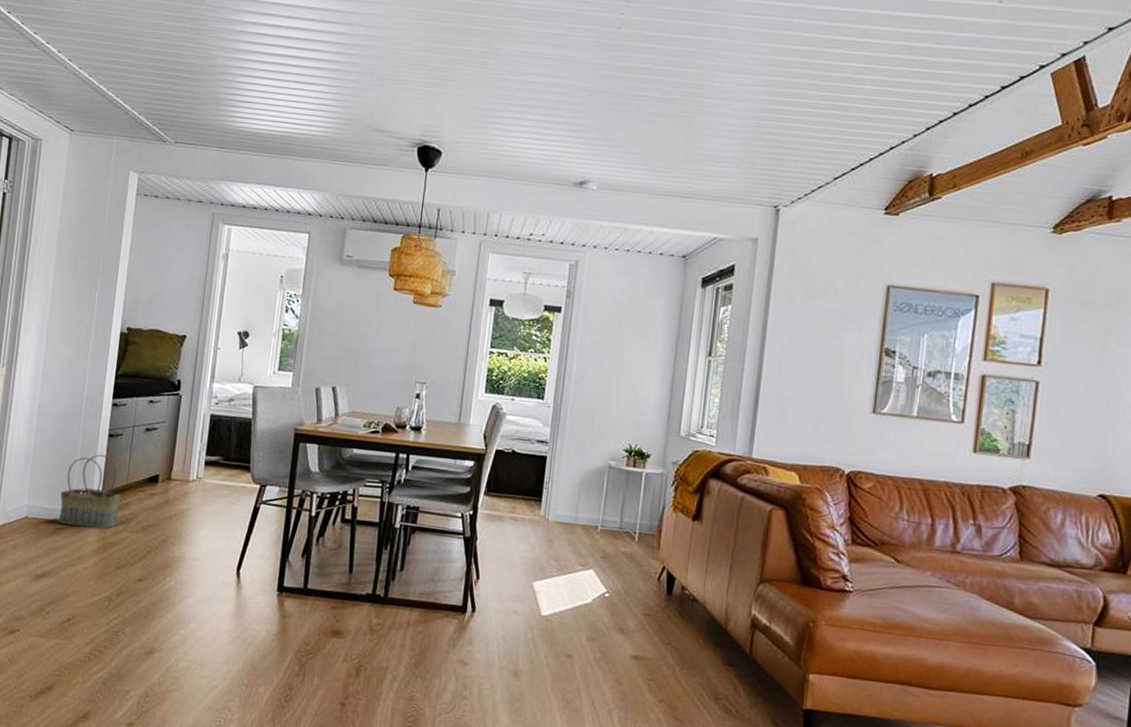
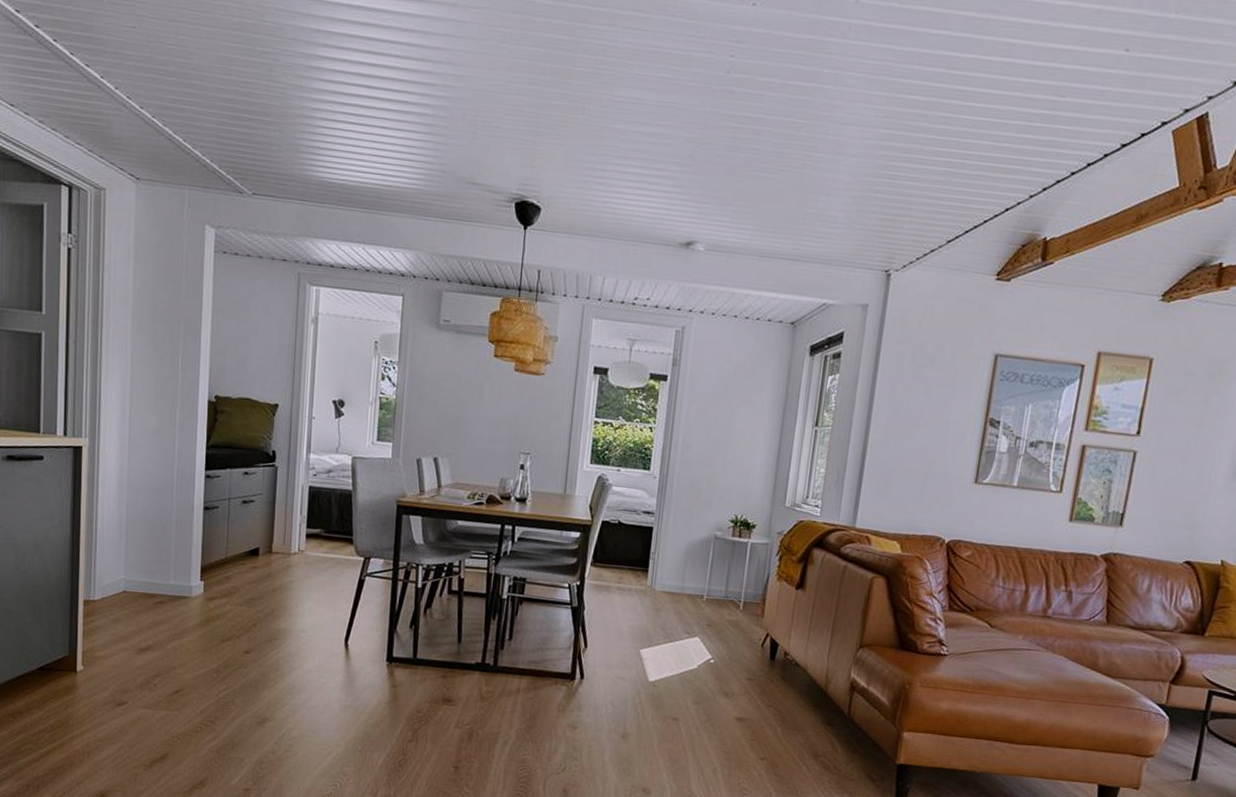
basket: present [59,454,121,529] -> none [158,527,222,602]

